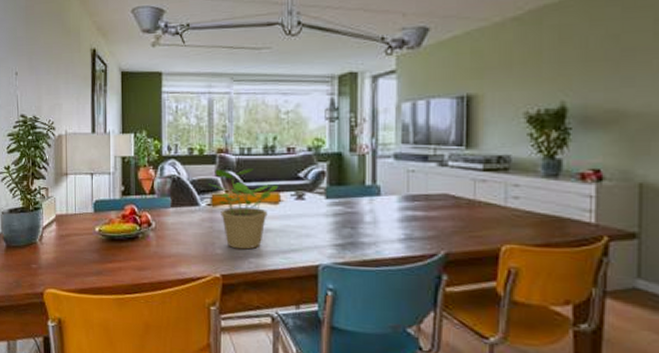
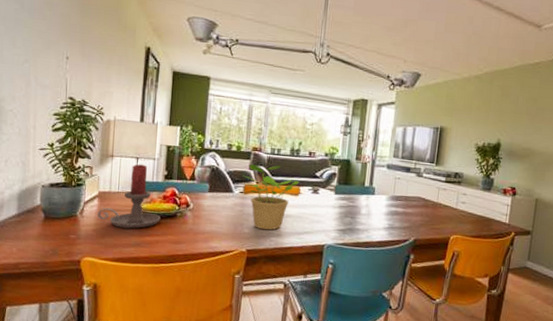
candle holder: none [56,180,121,255] -> present [97,164,161,229]

